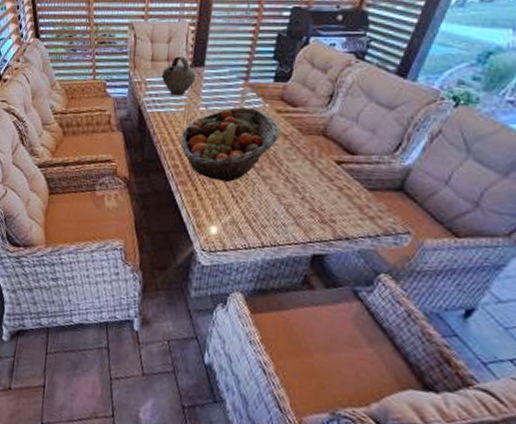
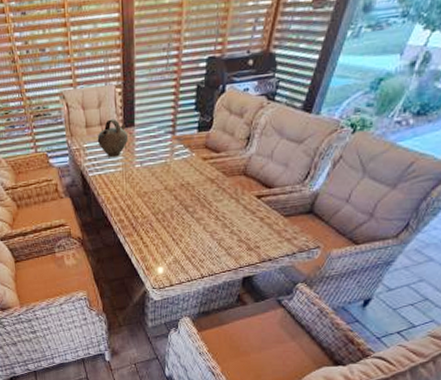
fruit basket: present [180,107,280,183] -> none [122,159,207,229]

